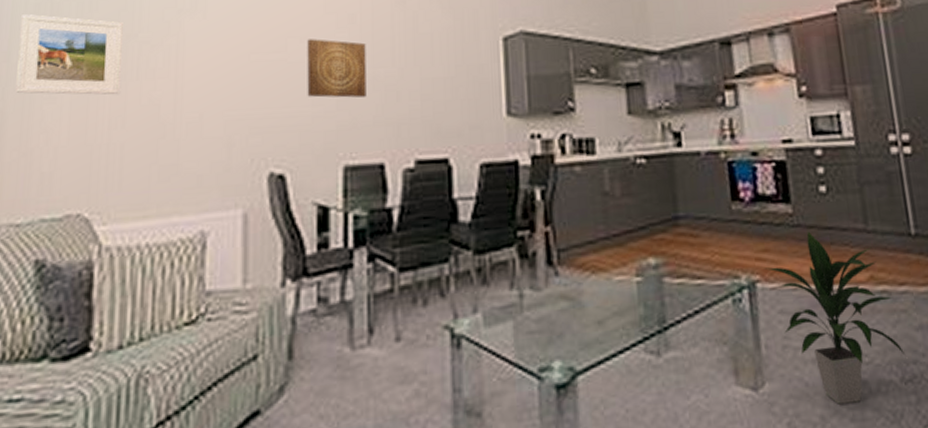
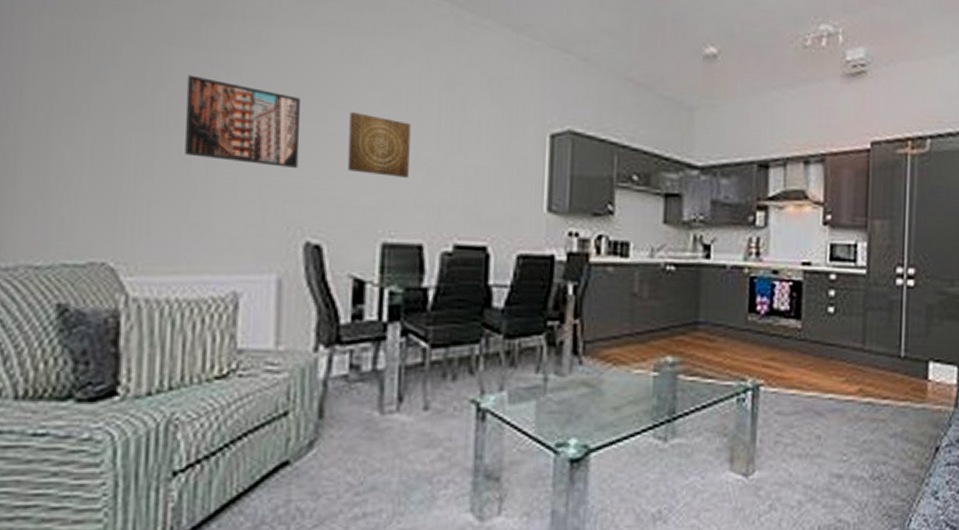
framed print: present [16,14,123,95] -> none [30,47,150,146]
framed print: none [154,22,261,101] -> present [185,75,301,168]
indoor plant: present [764,231,906,405] -> none [769,346,878,493]

